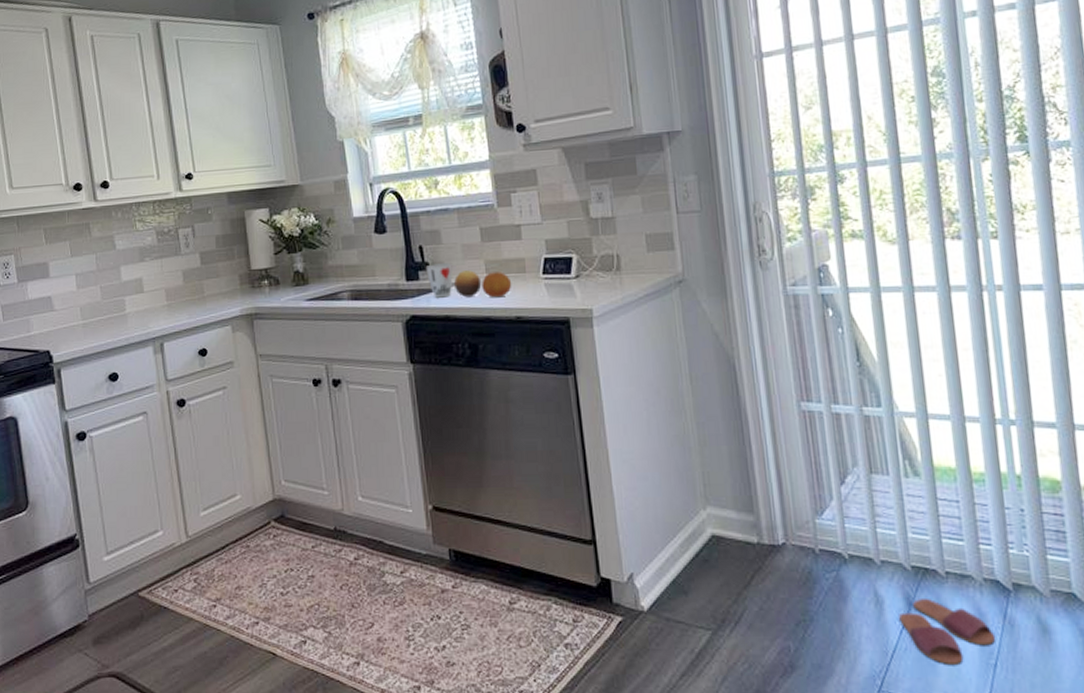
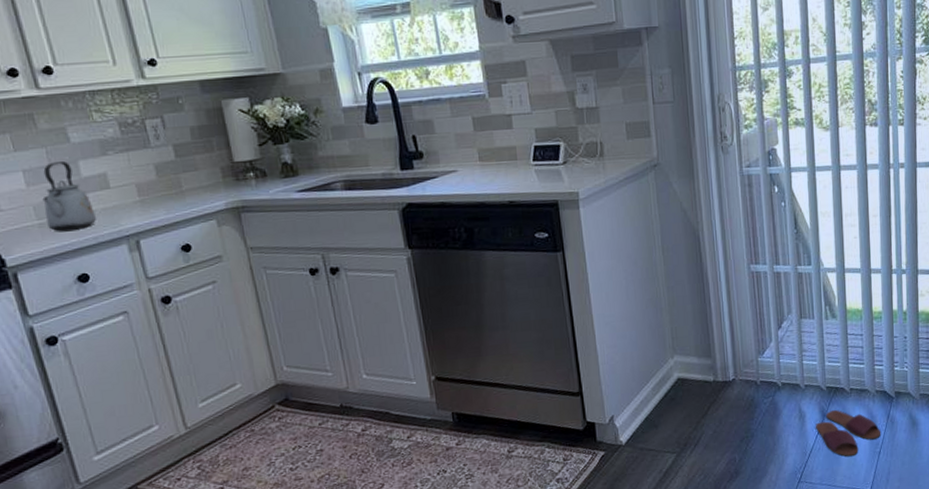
kettle: none [88,267,130,332] -> present [42,161,97,232]
cup: present [425,263,453,298] -> none [419,152,448,186]
fruit: present [454,270,482,298] -> none [449,159,476,185]
fruit: present [482,272,512,298] -> none [475,159,505,185]

